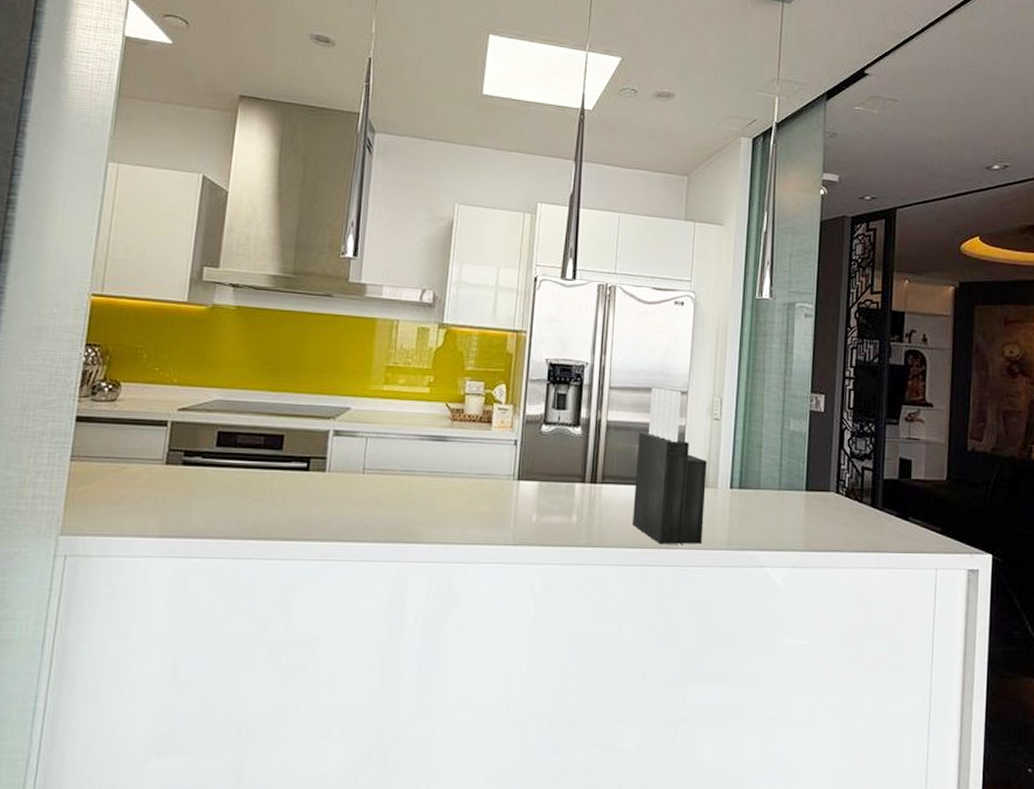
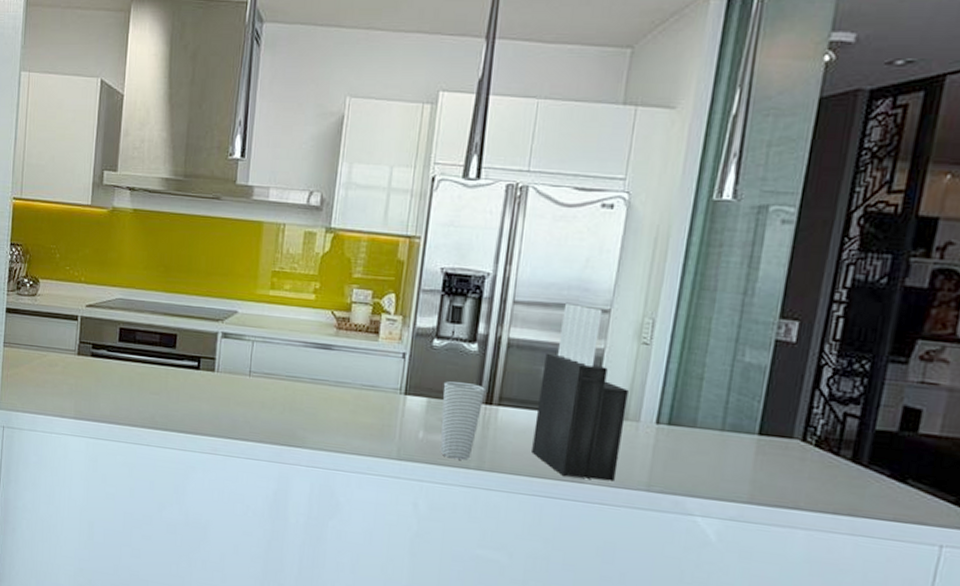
cup: none [552,463,590,539] -> present [440,380,485,460]

